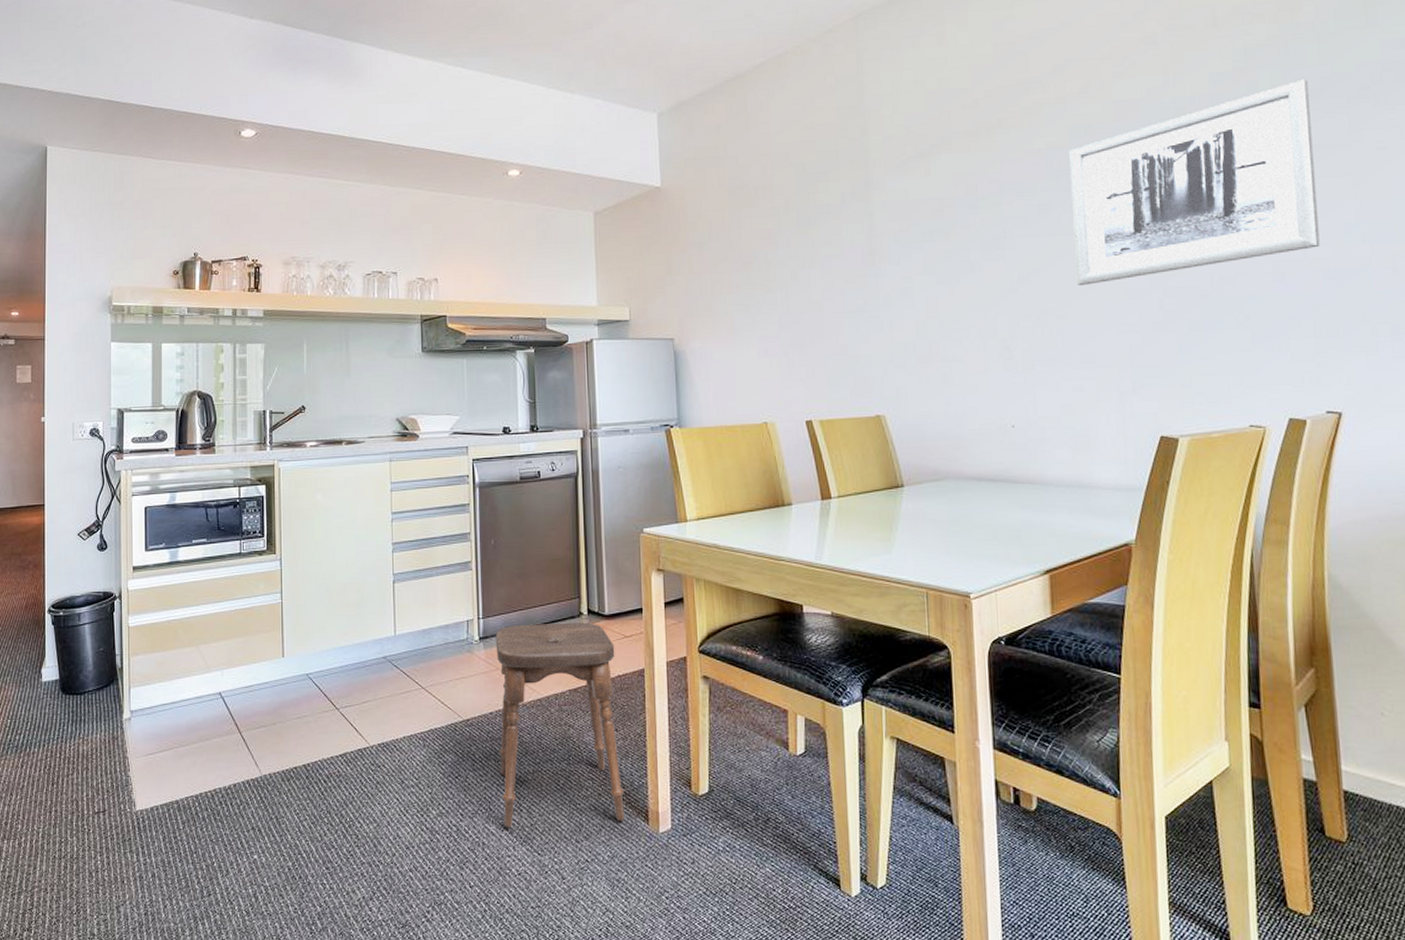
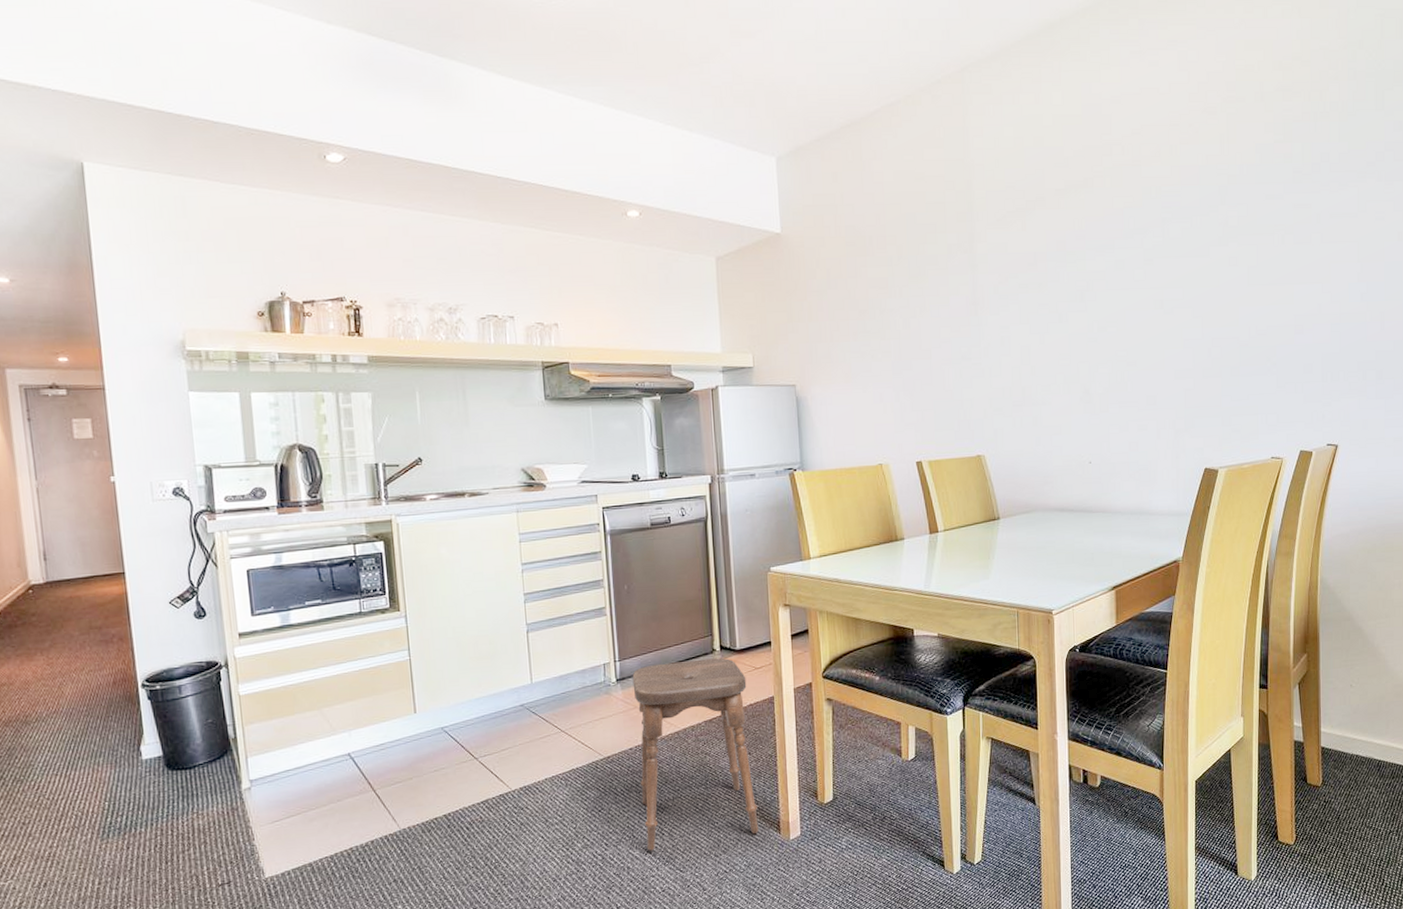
wall art: present [1068,79,1320,285] -> none [1141,154,1330,335]

